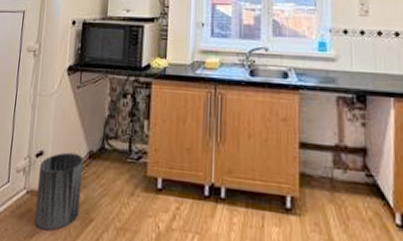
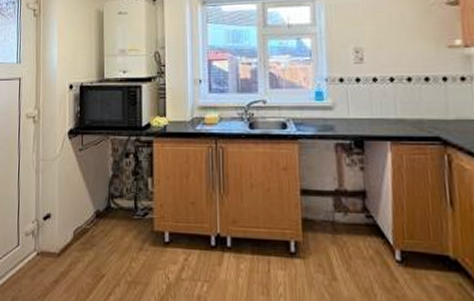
trash can: present [34,152,84,231] -> none [47,213,91,289]

